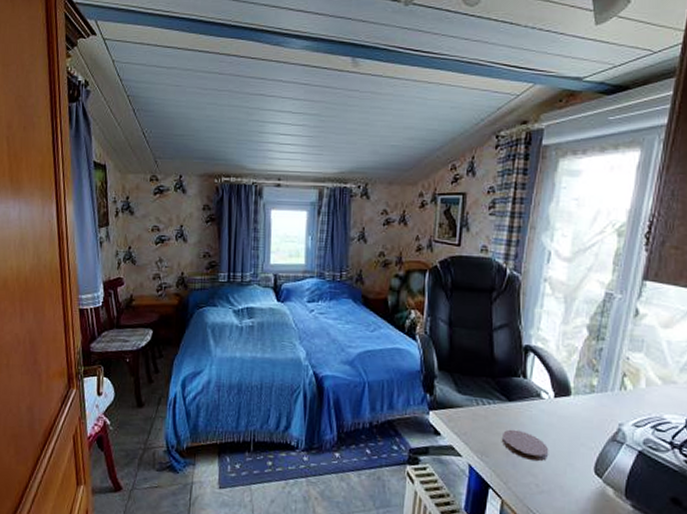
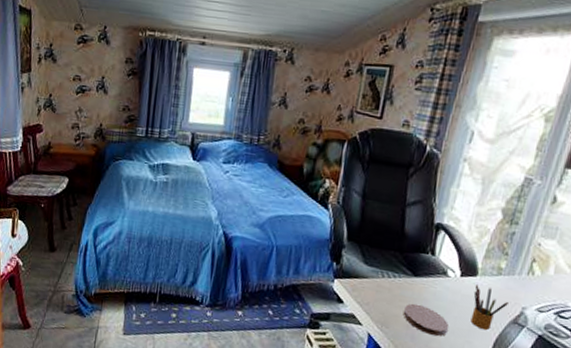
pencil box: none [569,404,605,451] -> present [470,284,509,331]

